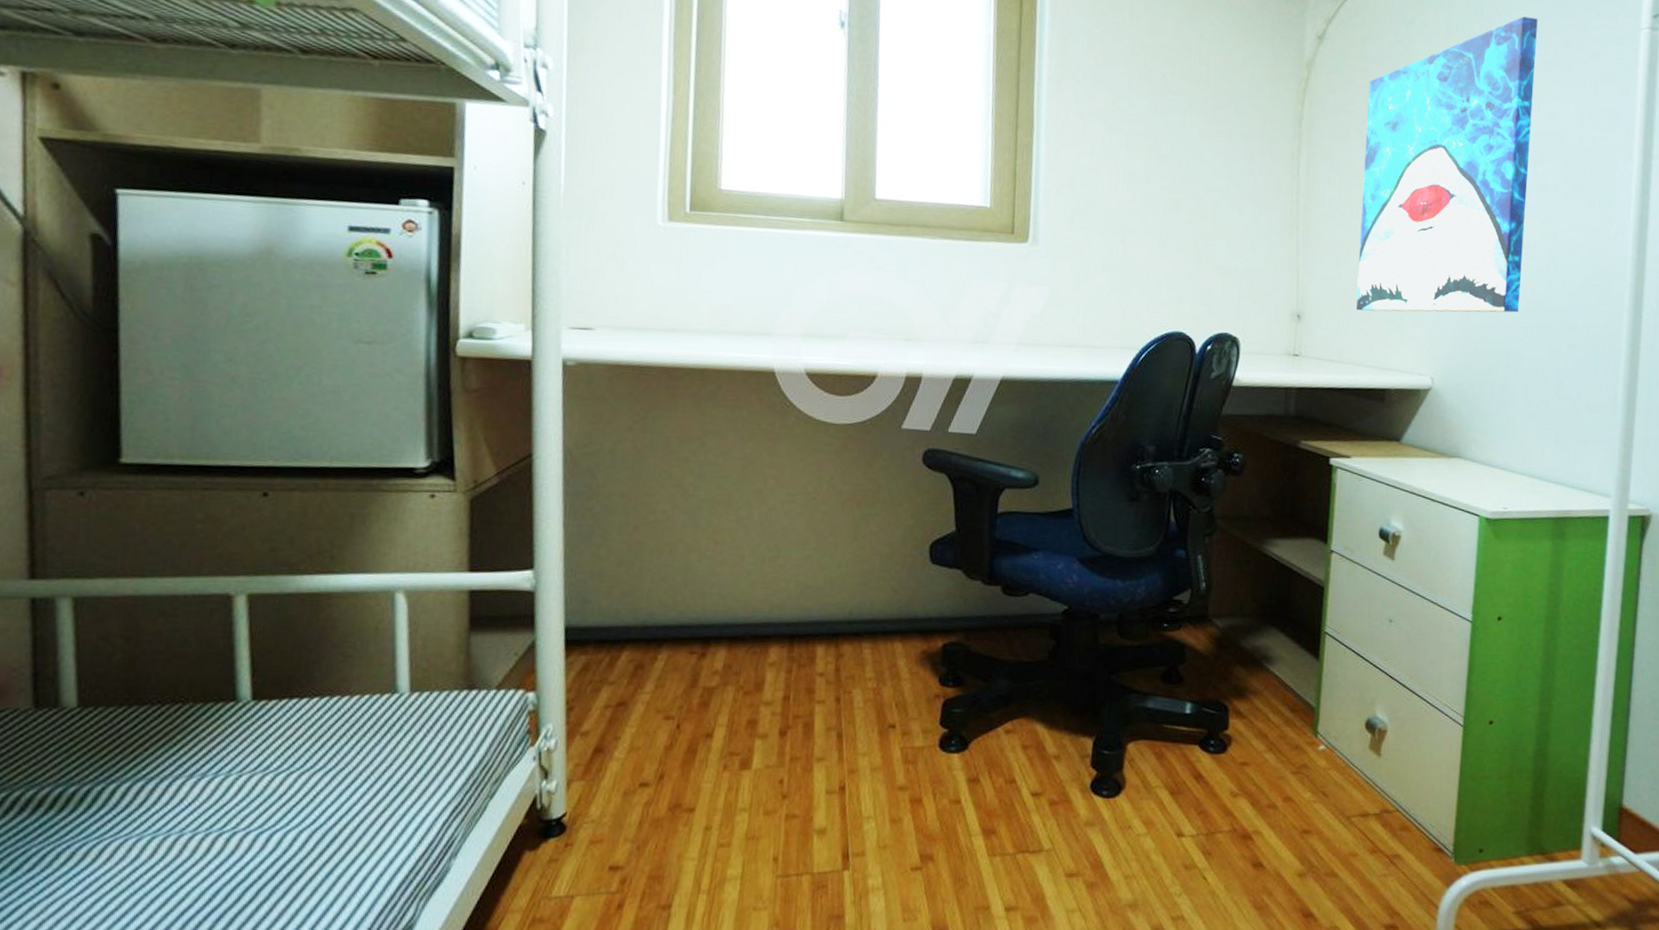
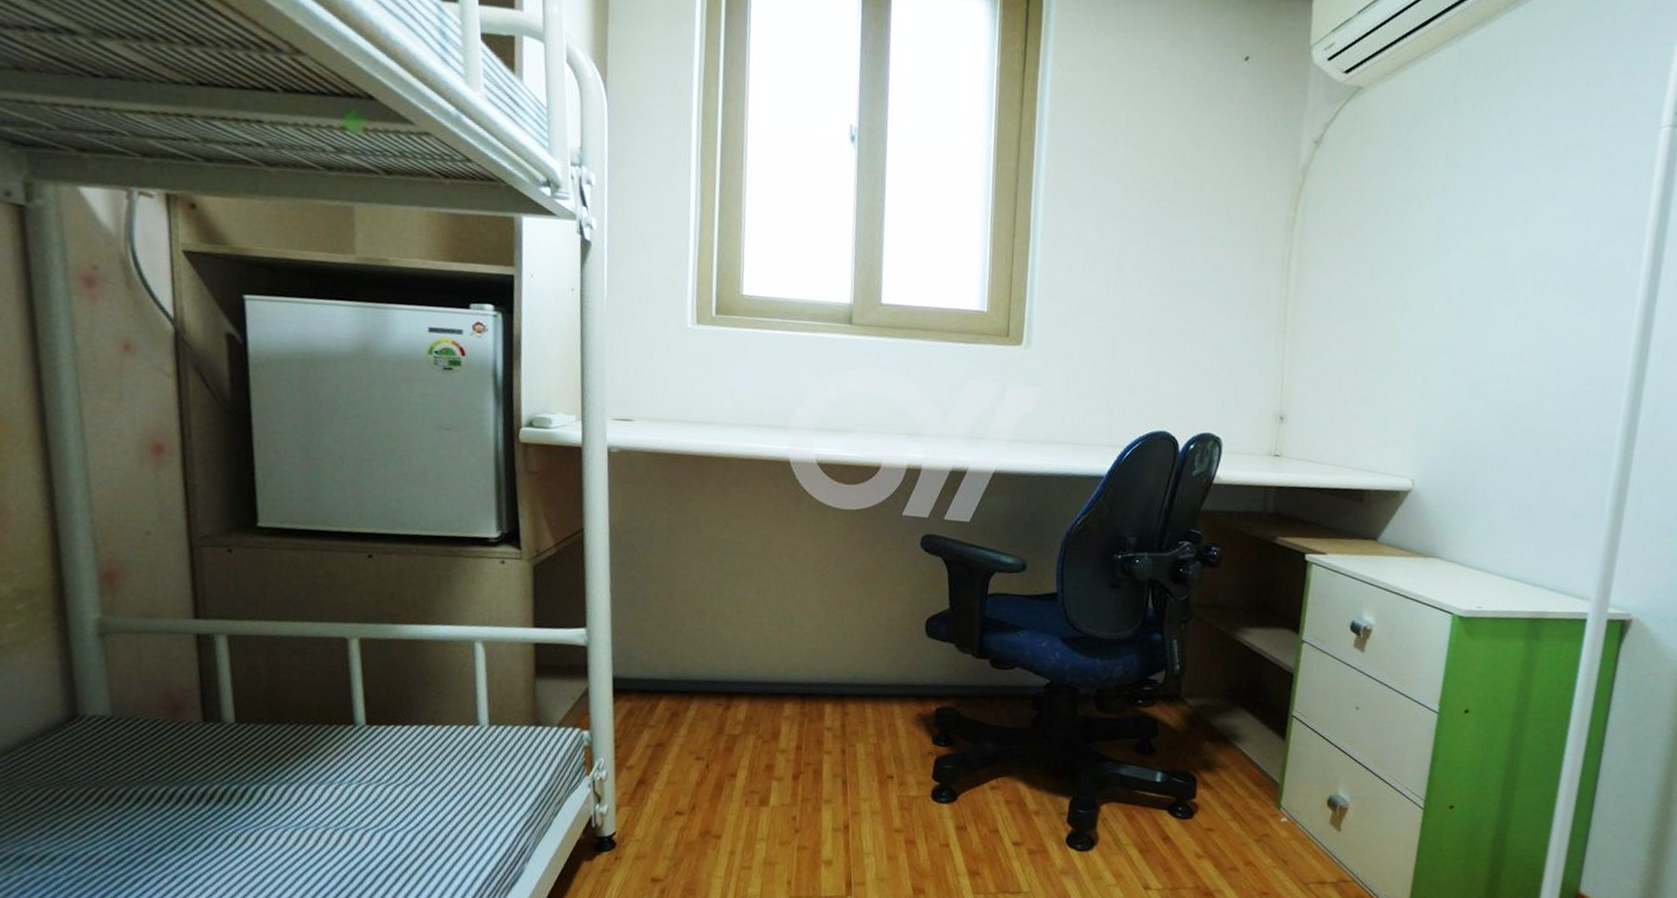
wall art: present [1356,16,1538,313] -> none [1339,116,1548,418]

